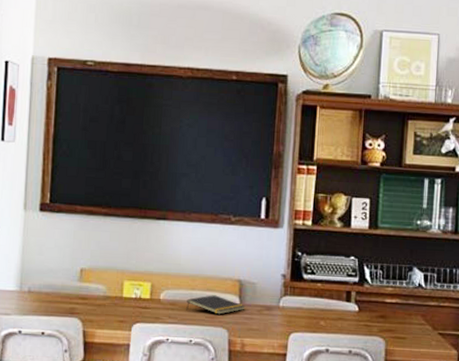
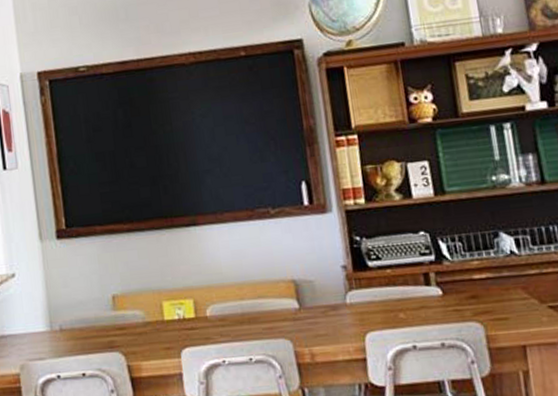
notepad: present [186,295,245,315] -> none [237,302,307,325]

